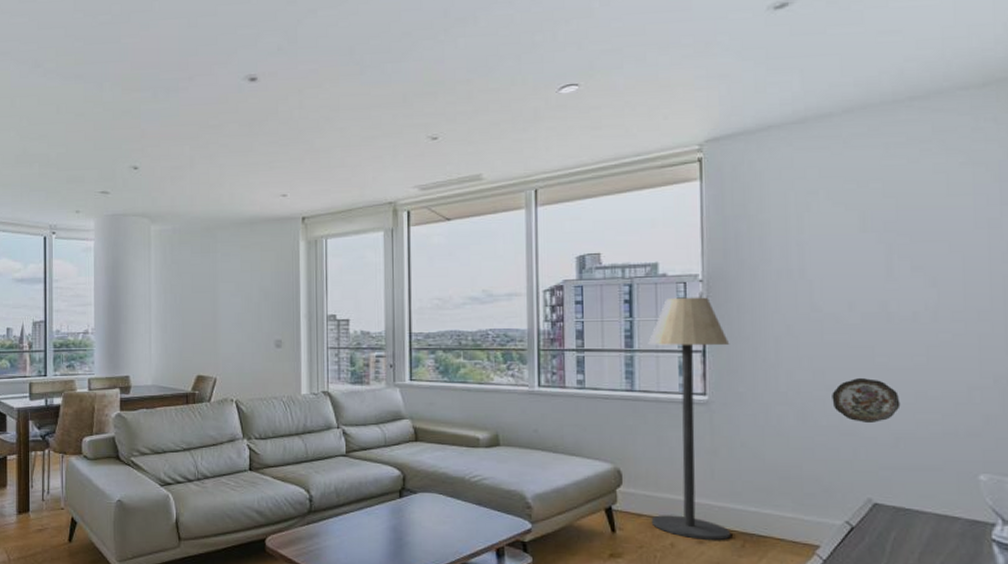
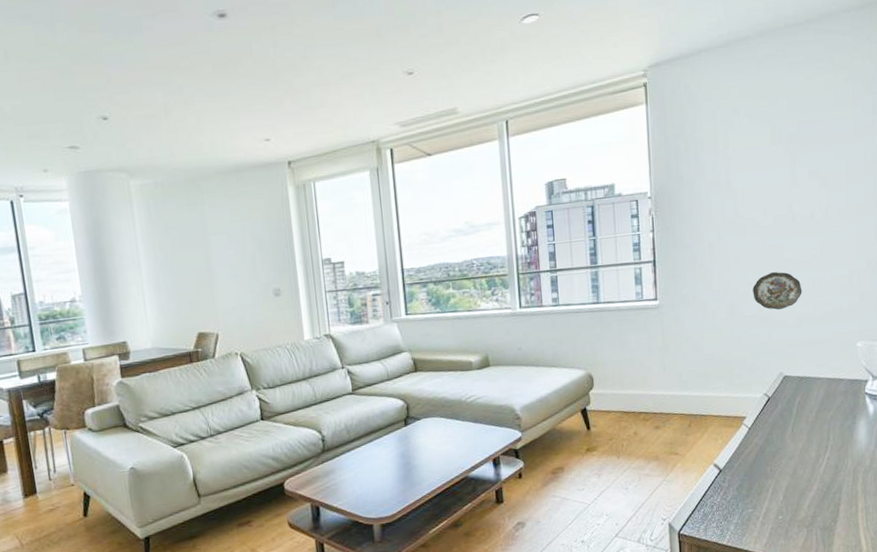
floor lamp: present [648,297,731,541] -> none [609,212,680,426]

